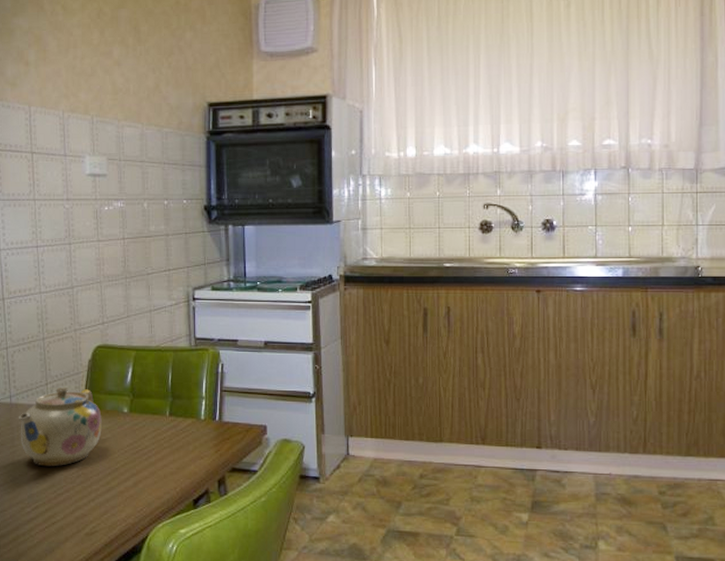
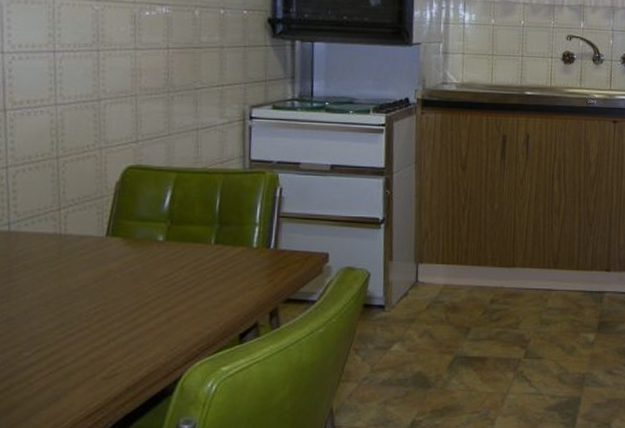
teapot: present [19,386,102,467] -> none [19,212,130,304]

